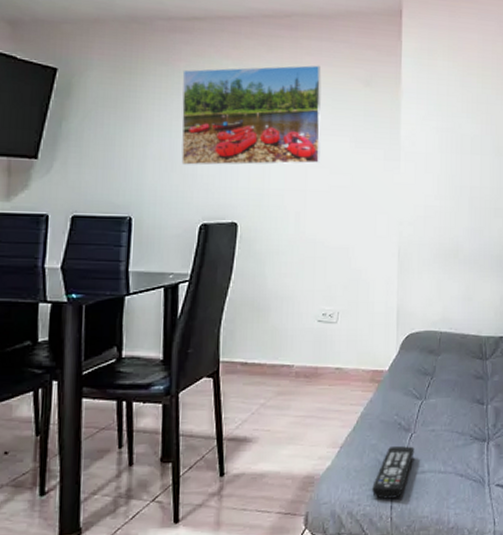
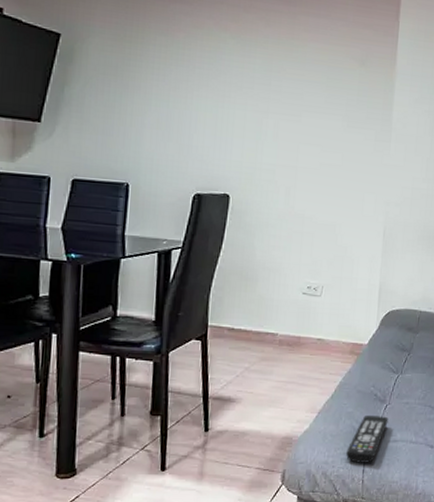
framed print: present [181,65,322,165] -> none [178,40,318,141]

